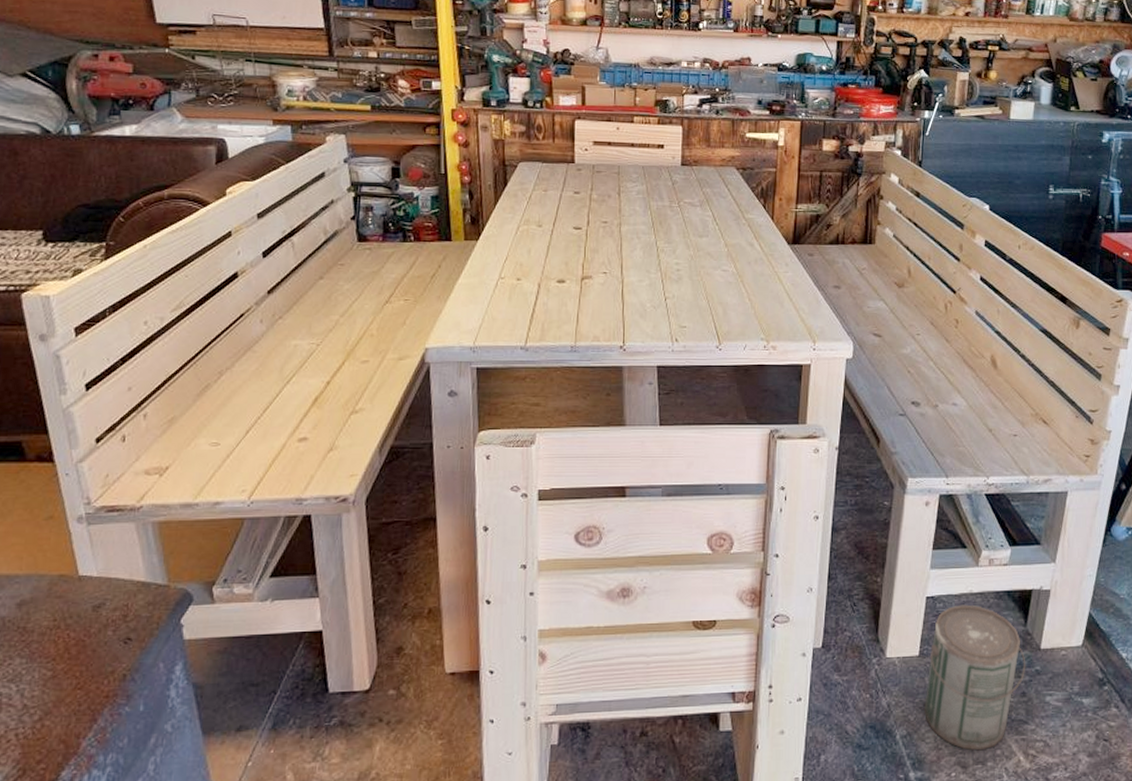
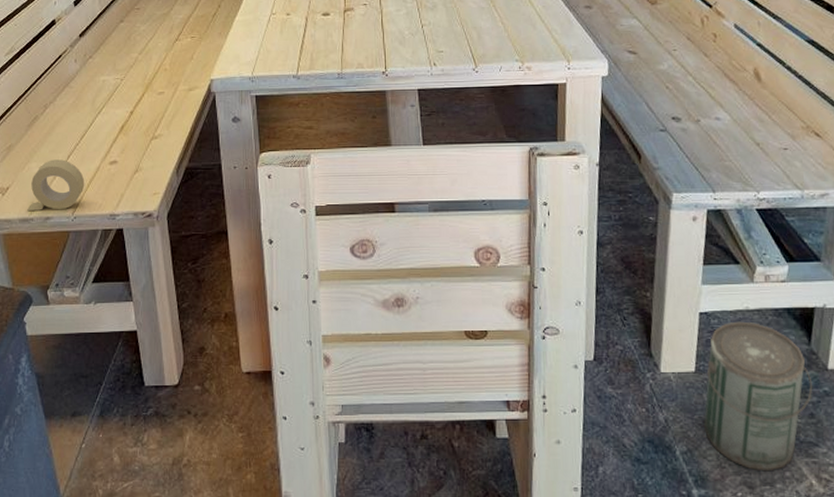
adhesive tape: none [191,435,266,494] -> present [27,159,85,211]

